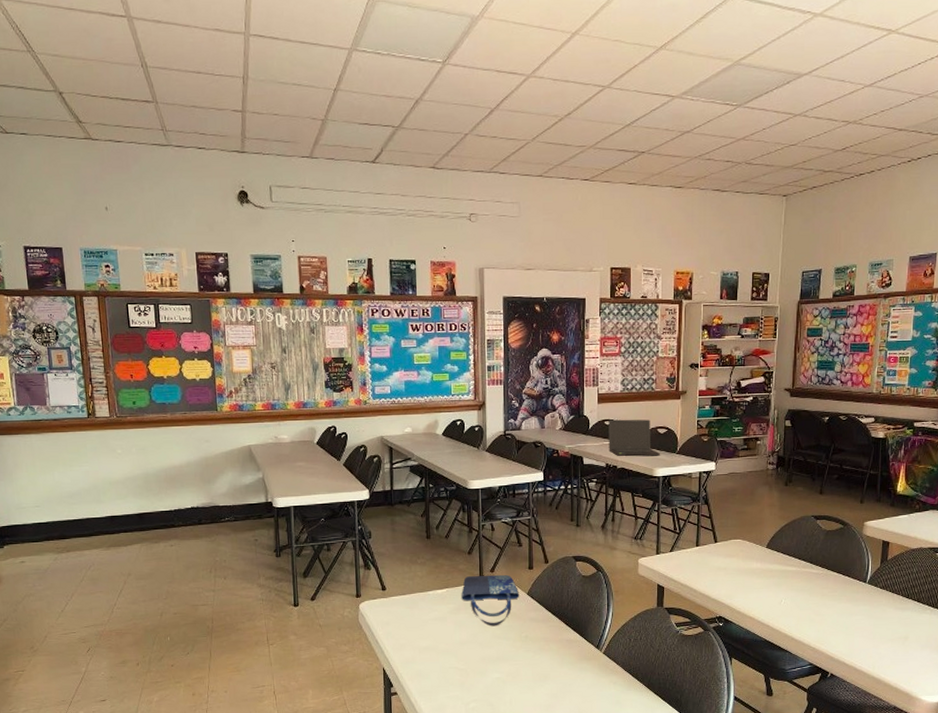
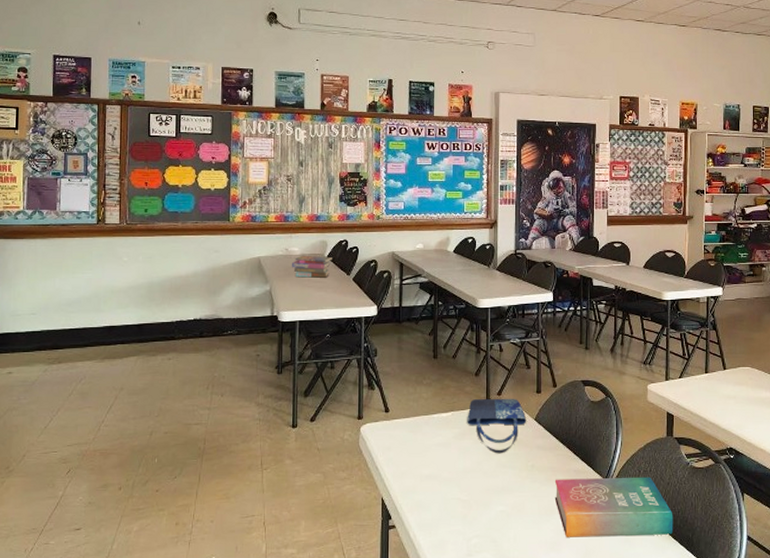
books: none [281,442,322,465] -> present [291,255,332,278]
book: none [547,644,663,701] -> present [554,476,673,538]
laptop: present [608,419,661,457] -> none [618,242,669,280]

